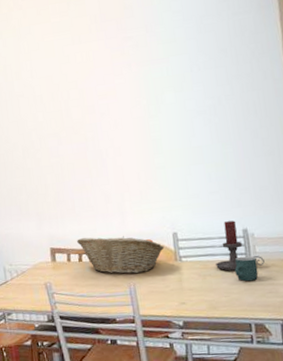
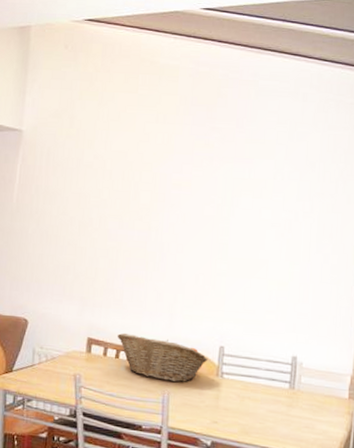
candle holder: present [216,220,265,271] -> none [257,344,307,398]
mug: present [234,256,259,282] -> none [275,384,300,412]

